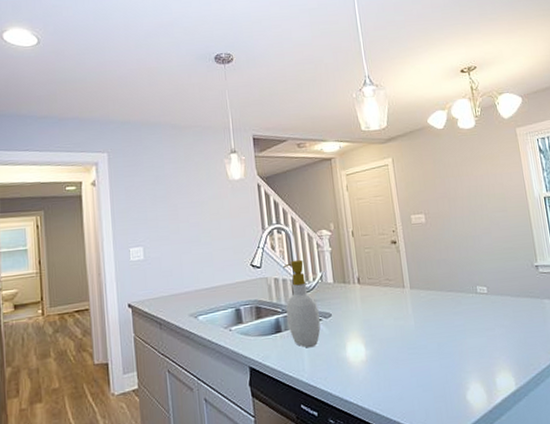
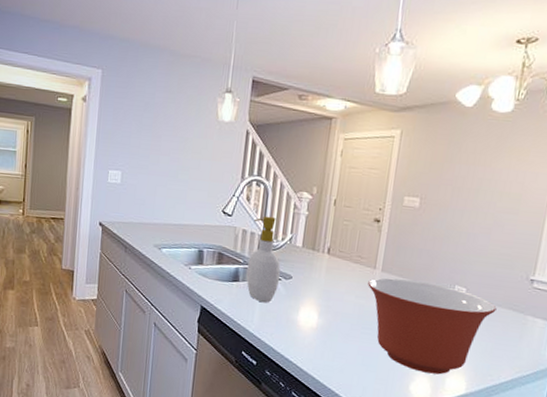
mixing bowl: none [401,289,517,379] -> present [368,277,497,375]

